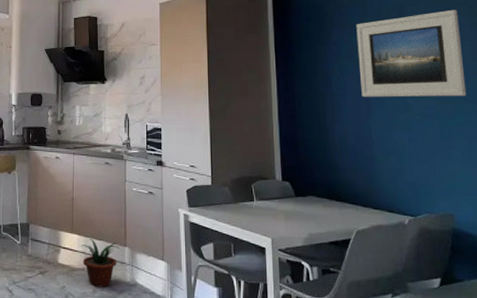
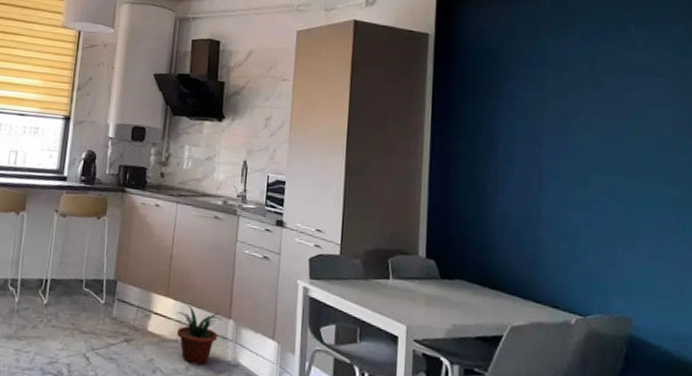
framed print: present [356,9,467,97] -> none [533,69,663,176]

